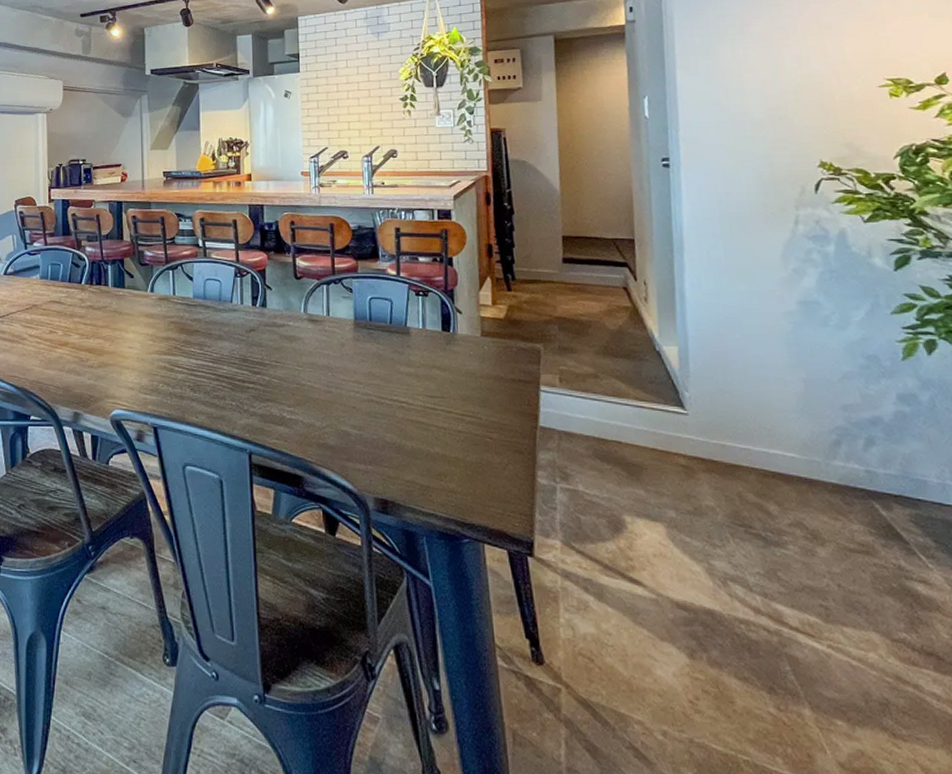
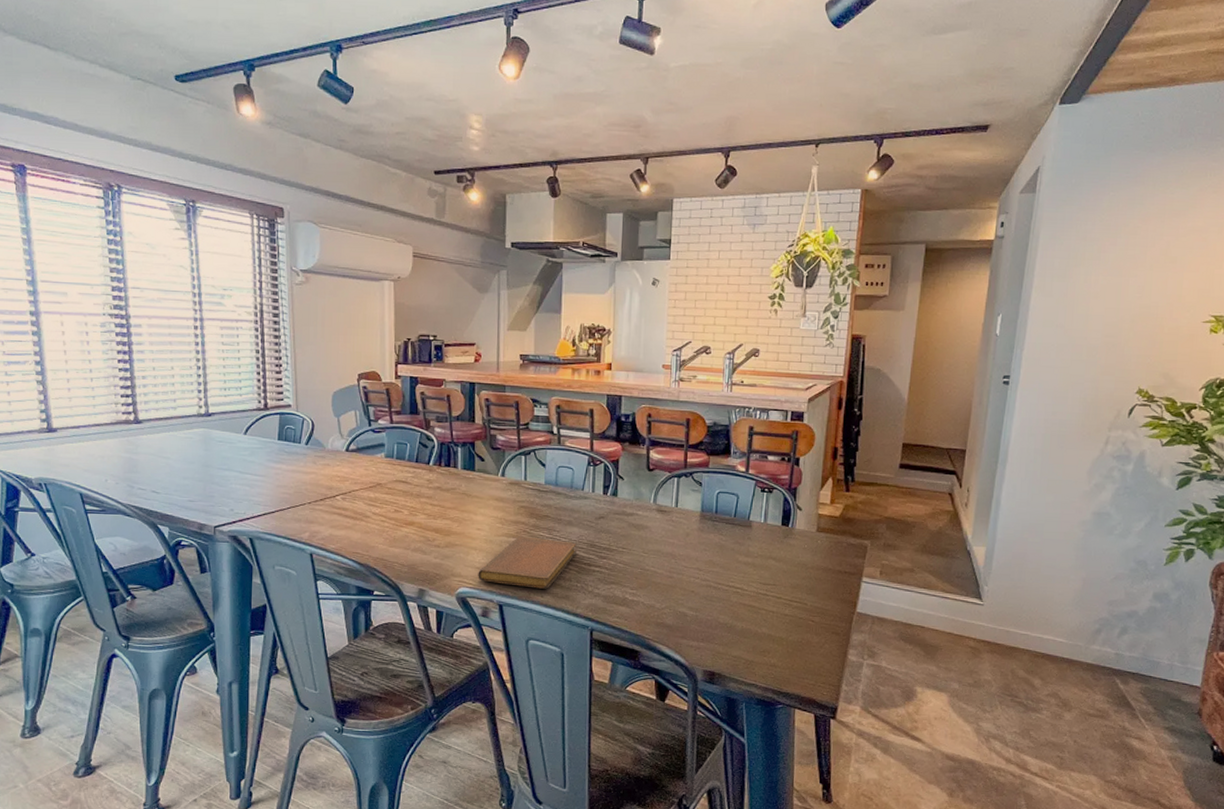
notebook: none [131,353,229,409] -> present [478,536,577,589]

